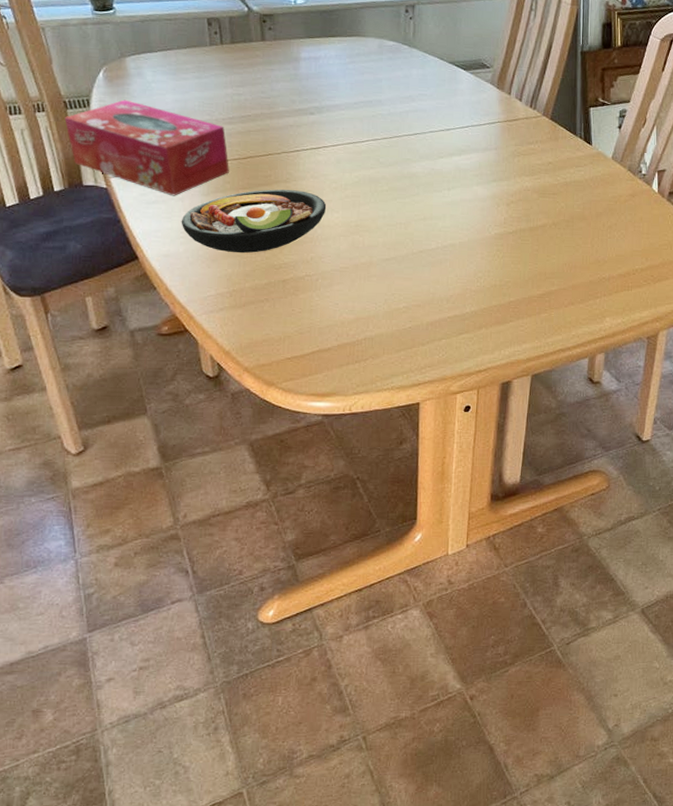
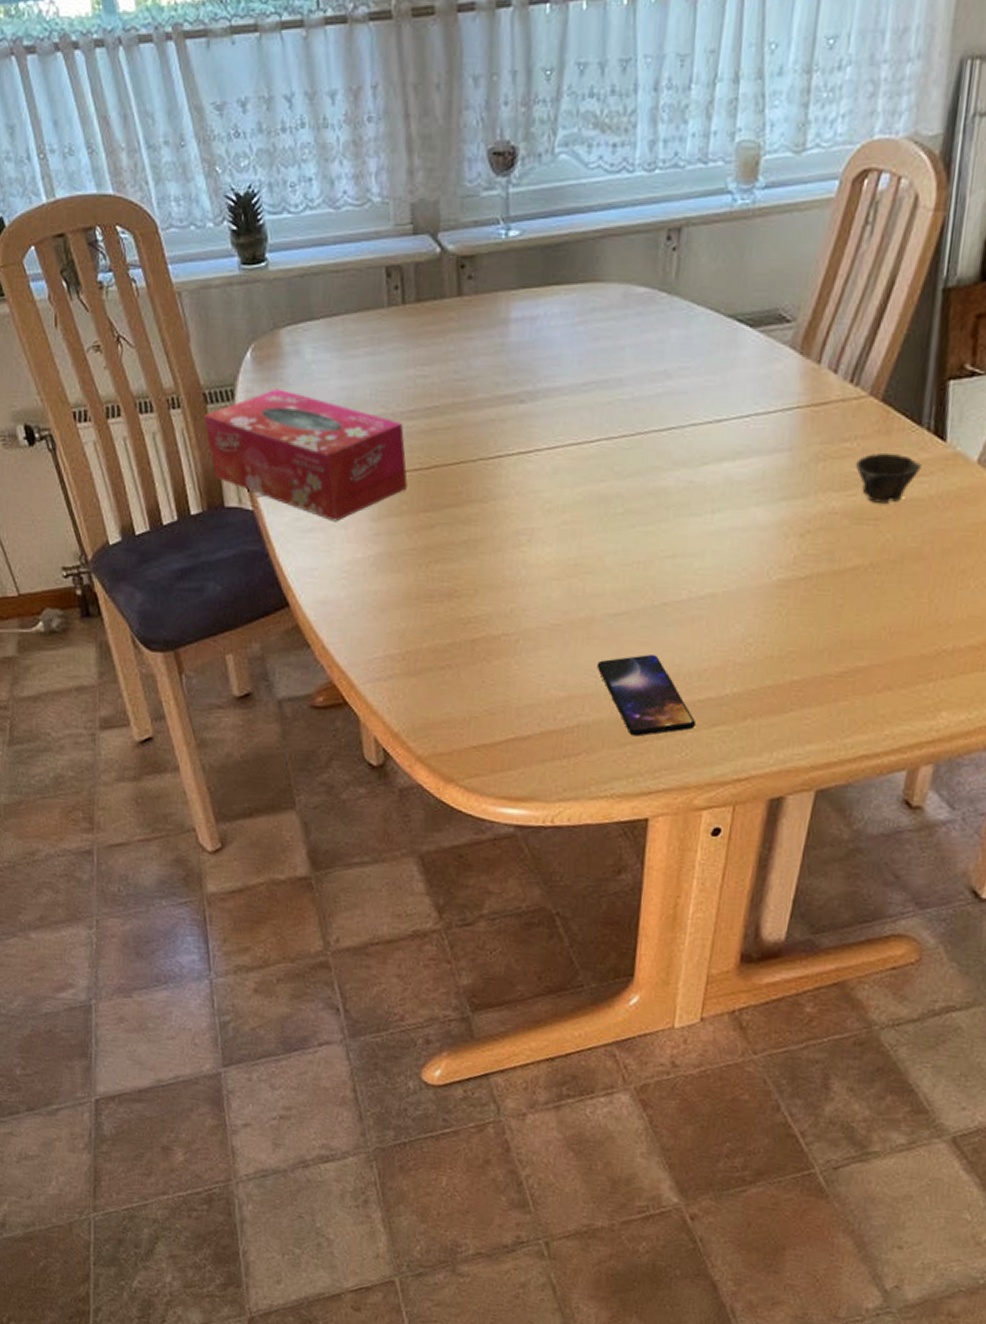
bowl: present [181,189,327,253] -> none [343,512,536,601]
smartphone: none [376,287,448,344] -> present [596,655,697,737]
cup: none [538,151,579,184] -> present [856,452,922,503]

